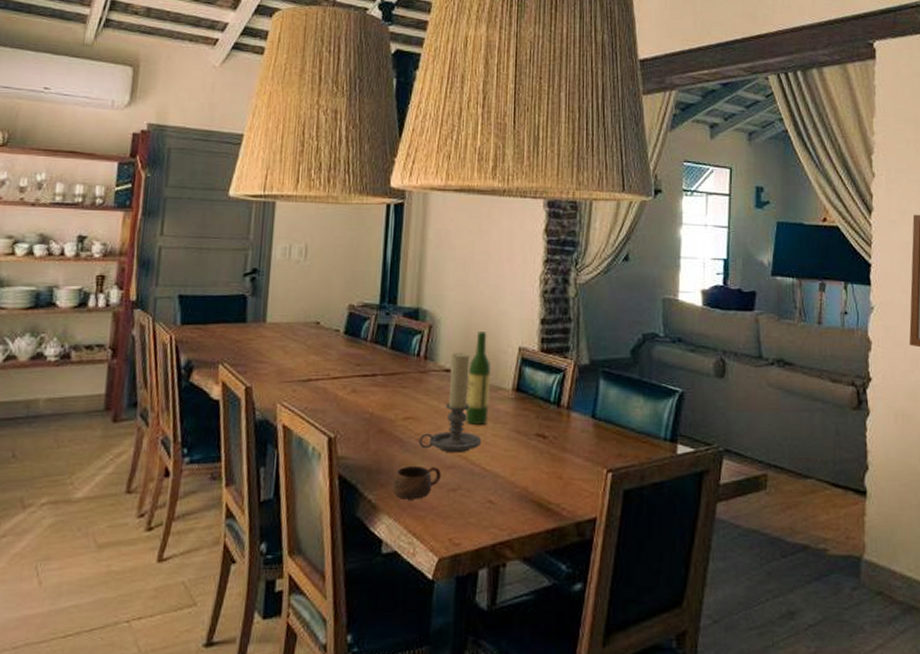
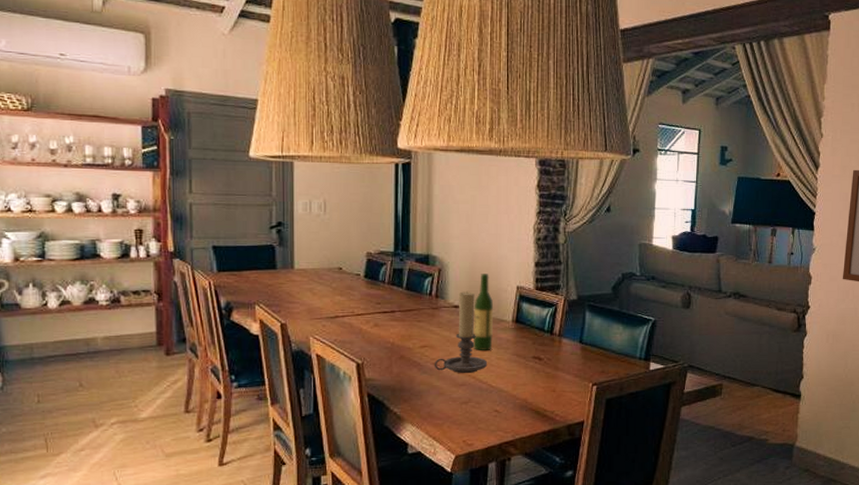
cup: present [392,466,441,499] -> none [414,385,454,411]

